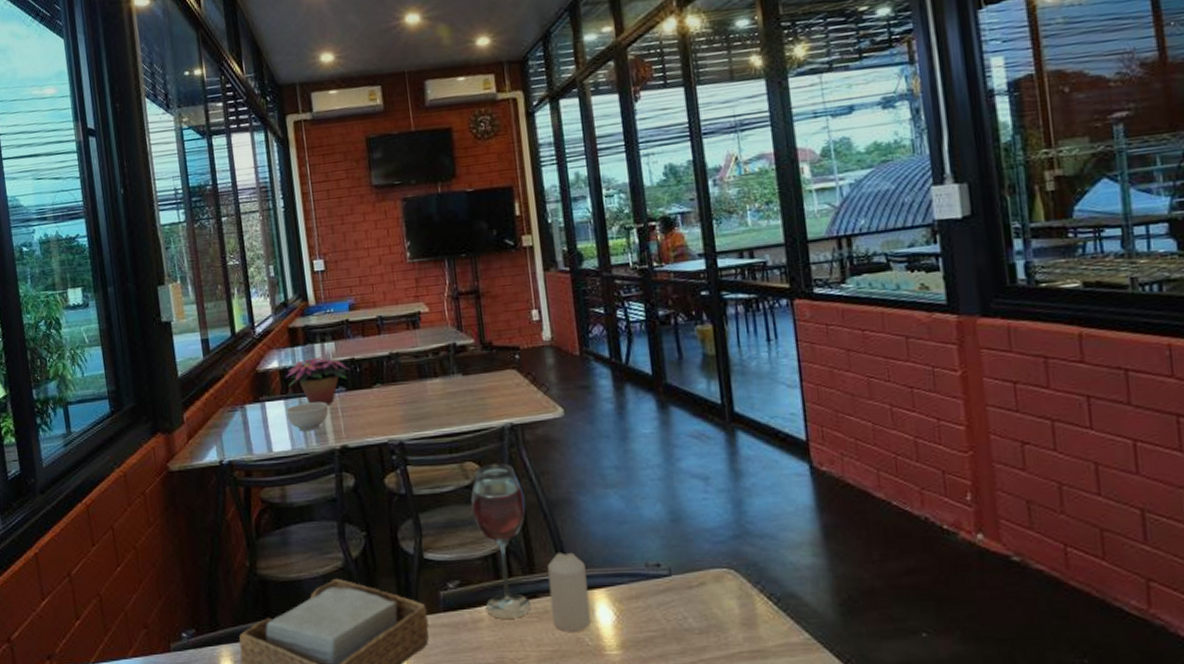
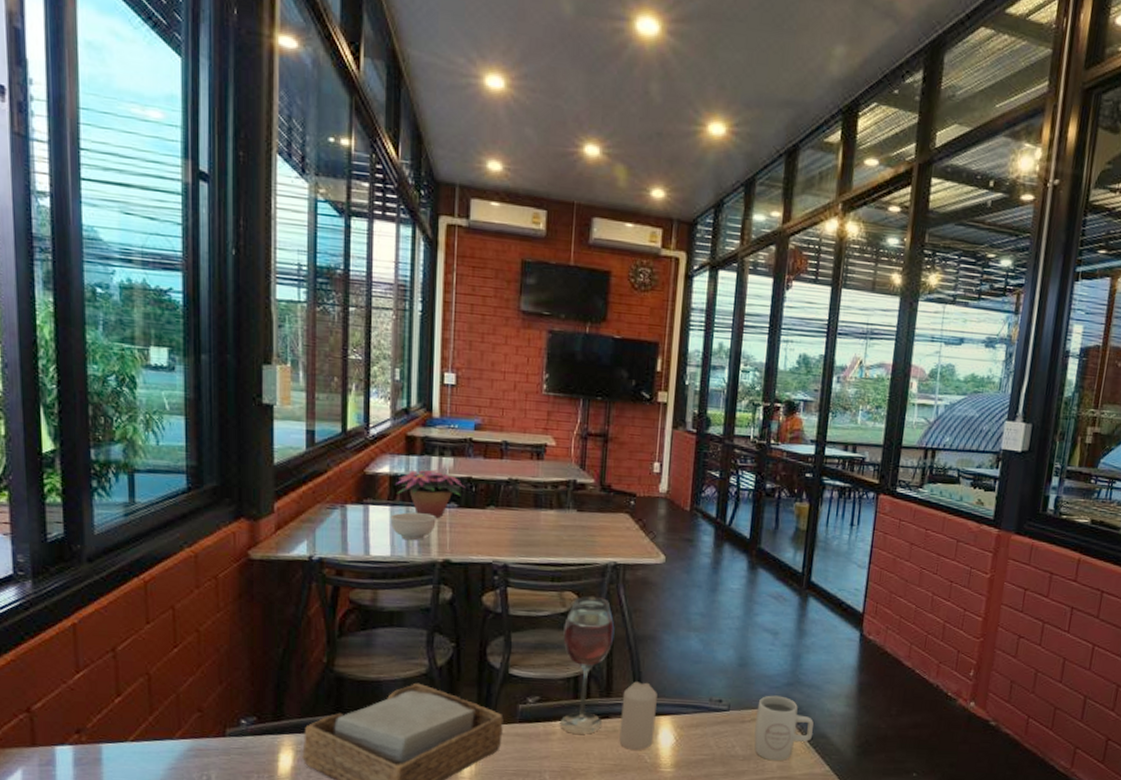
mug: none [703,551,779,632] -> present [754,695,814,761]

